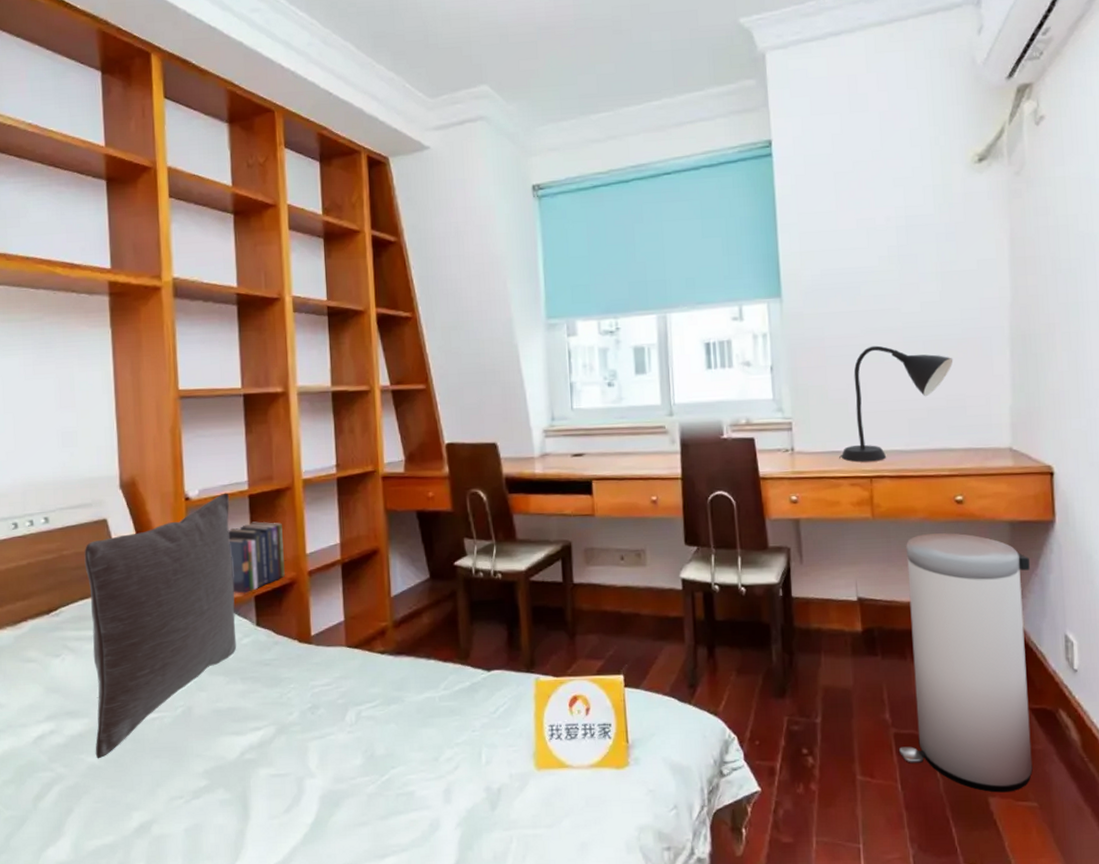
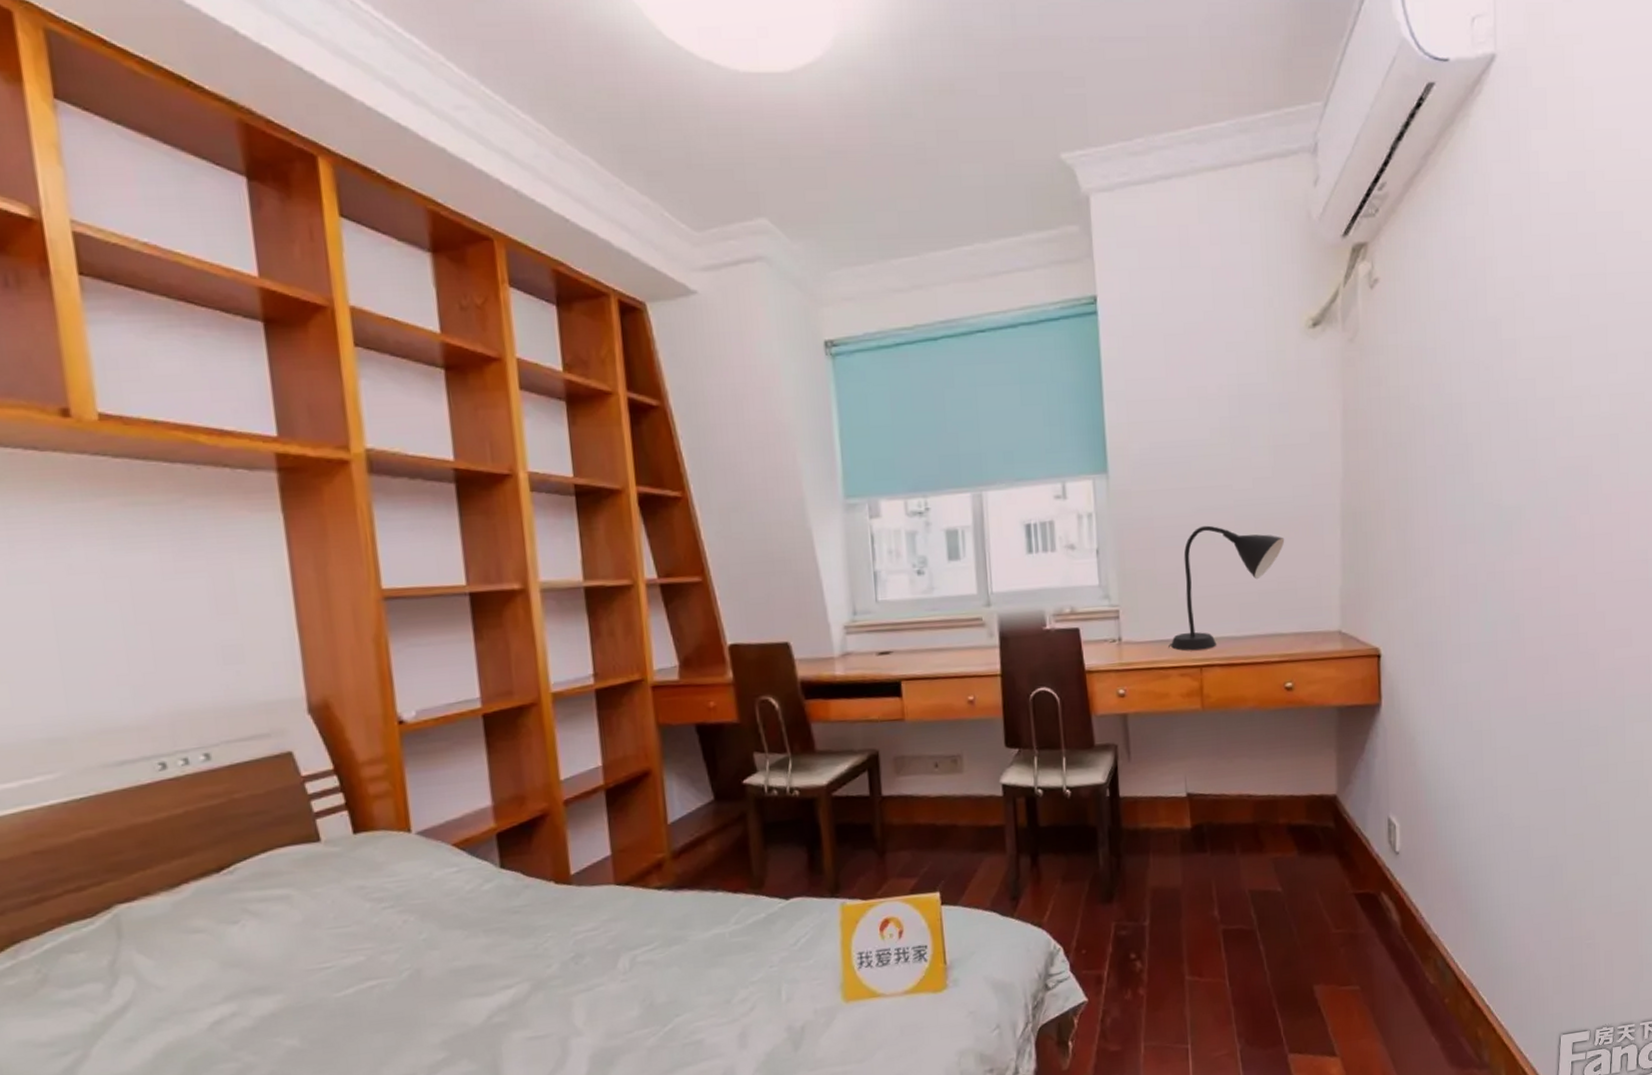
pillow: present [84,492,237,758] -> none [263,712,477,1040]
books: present [228,521,285,594] -> none [457,745,534,833]
pedal bin: present [898,533,1033,793] -> none [1226,721,1356,980]

